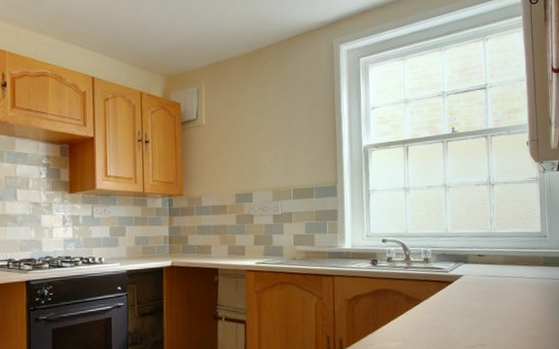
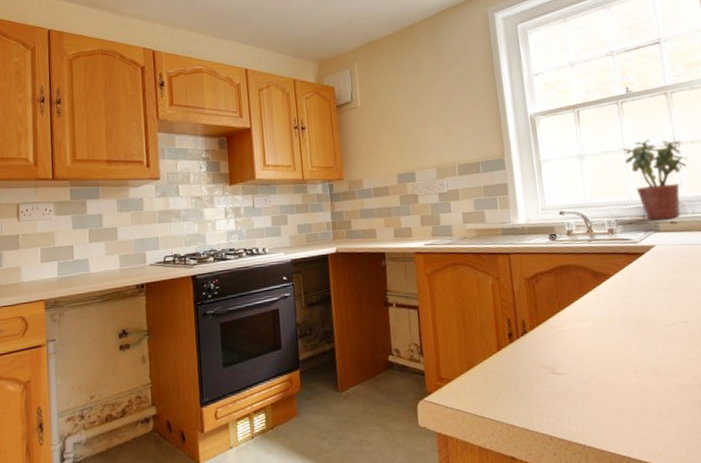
potted plant: none [444,177,500,253] -> present [623,139,688,220]

